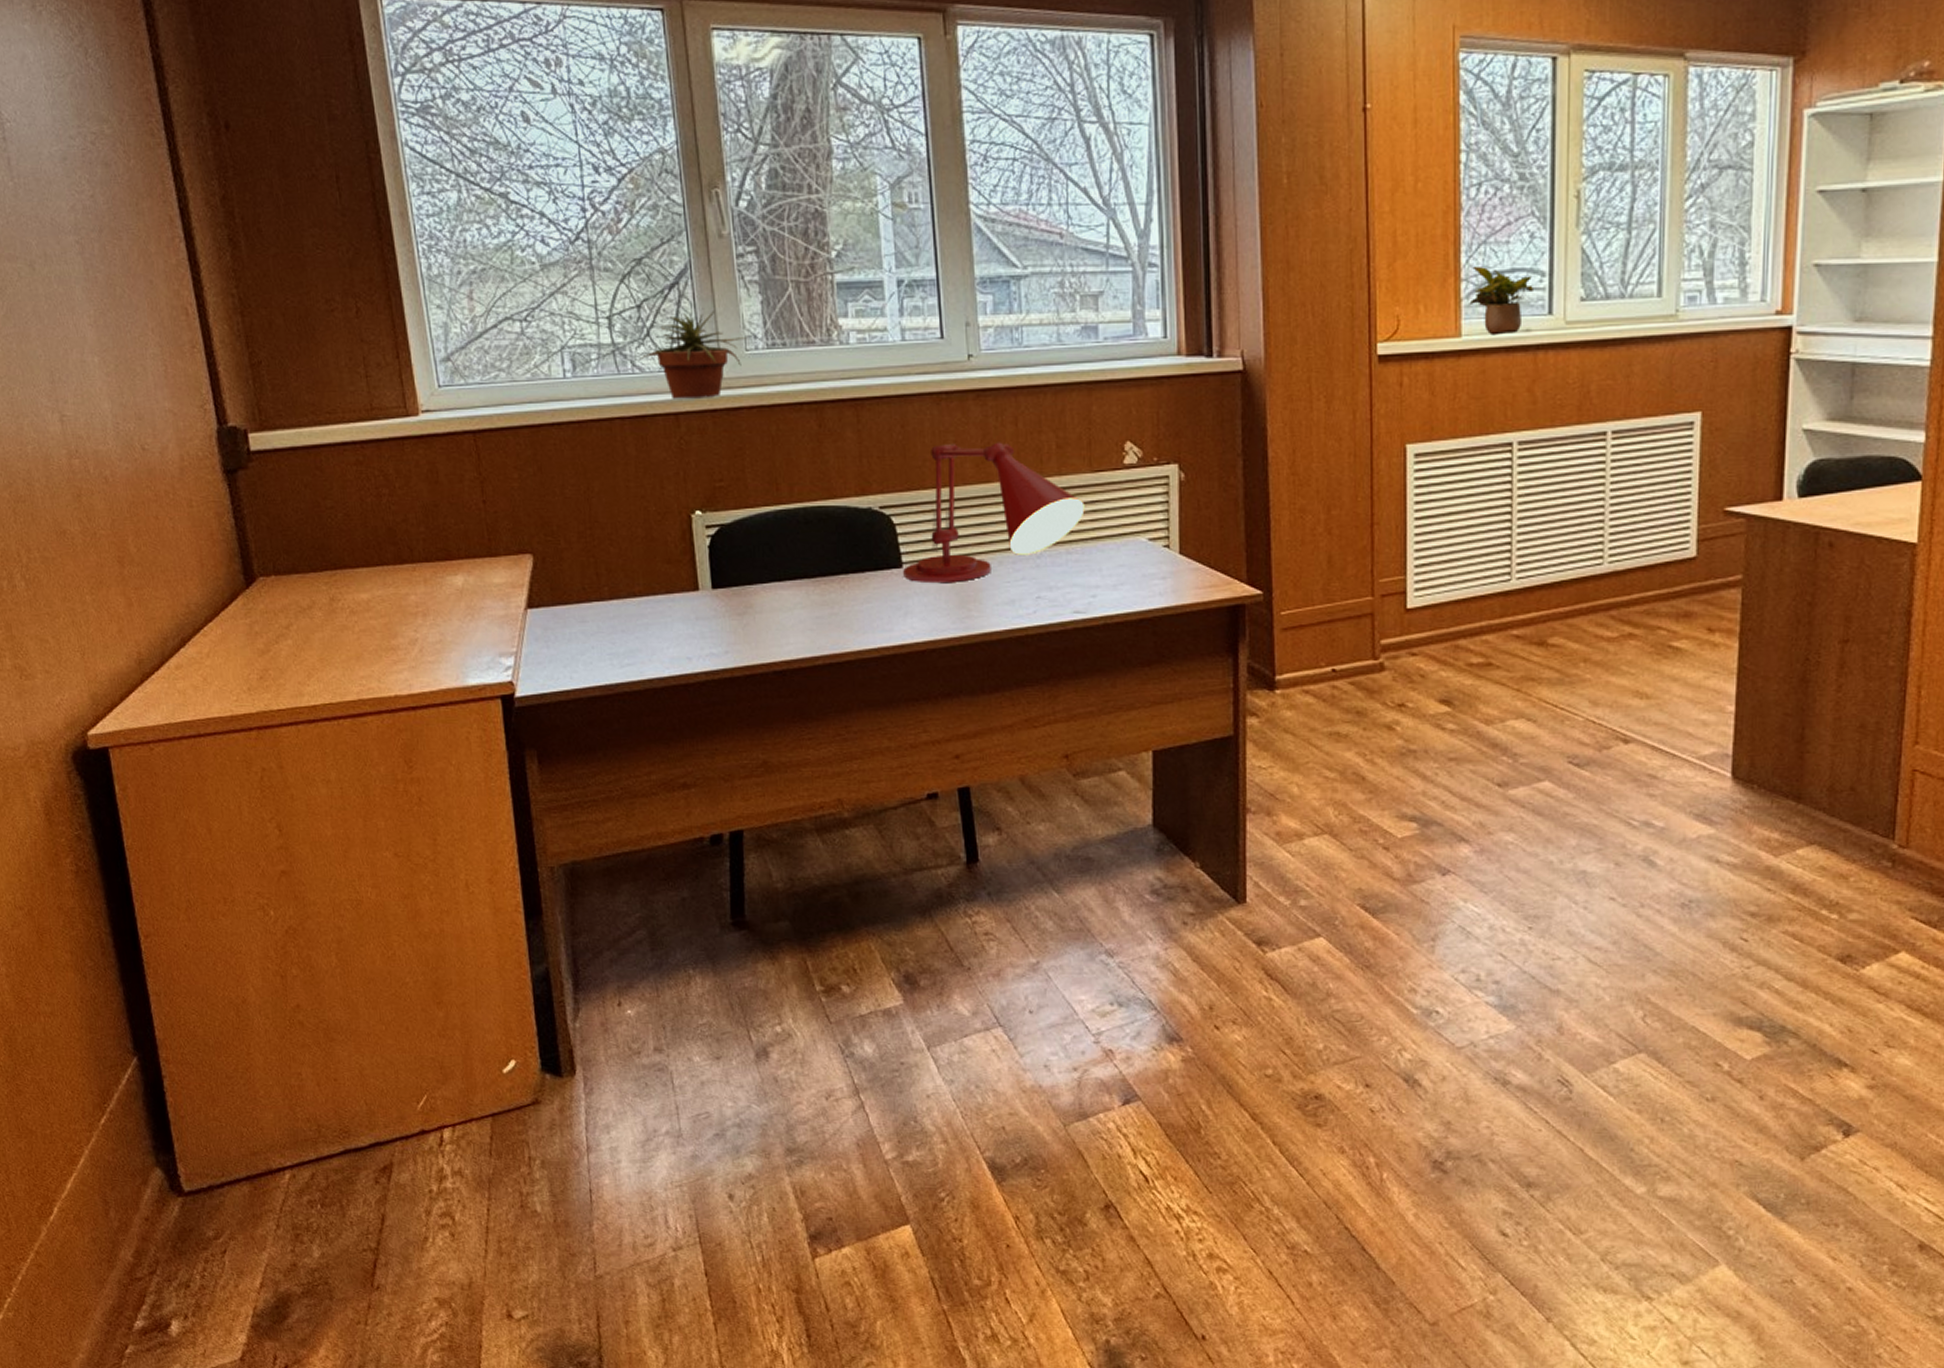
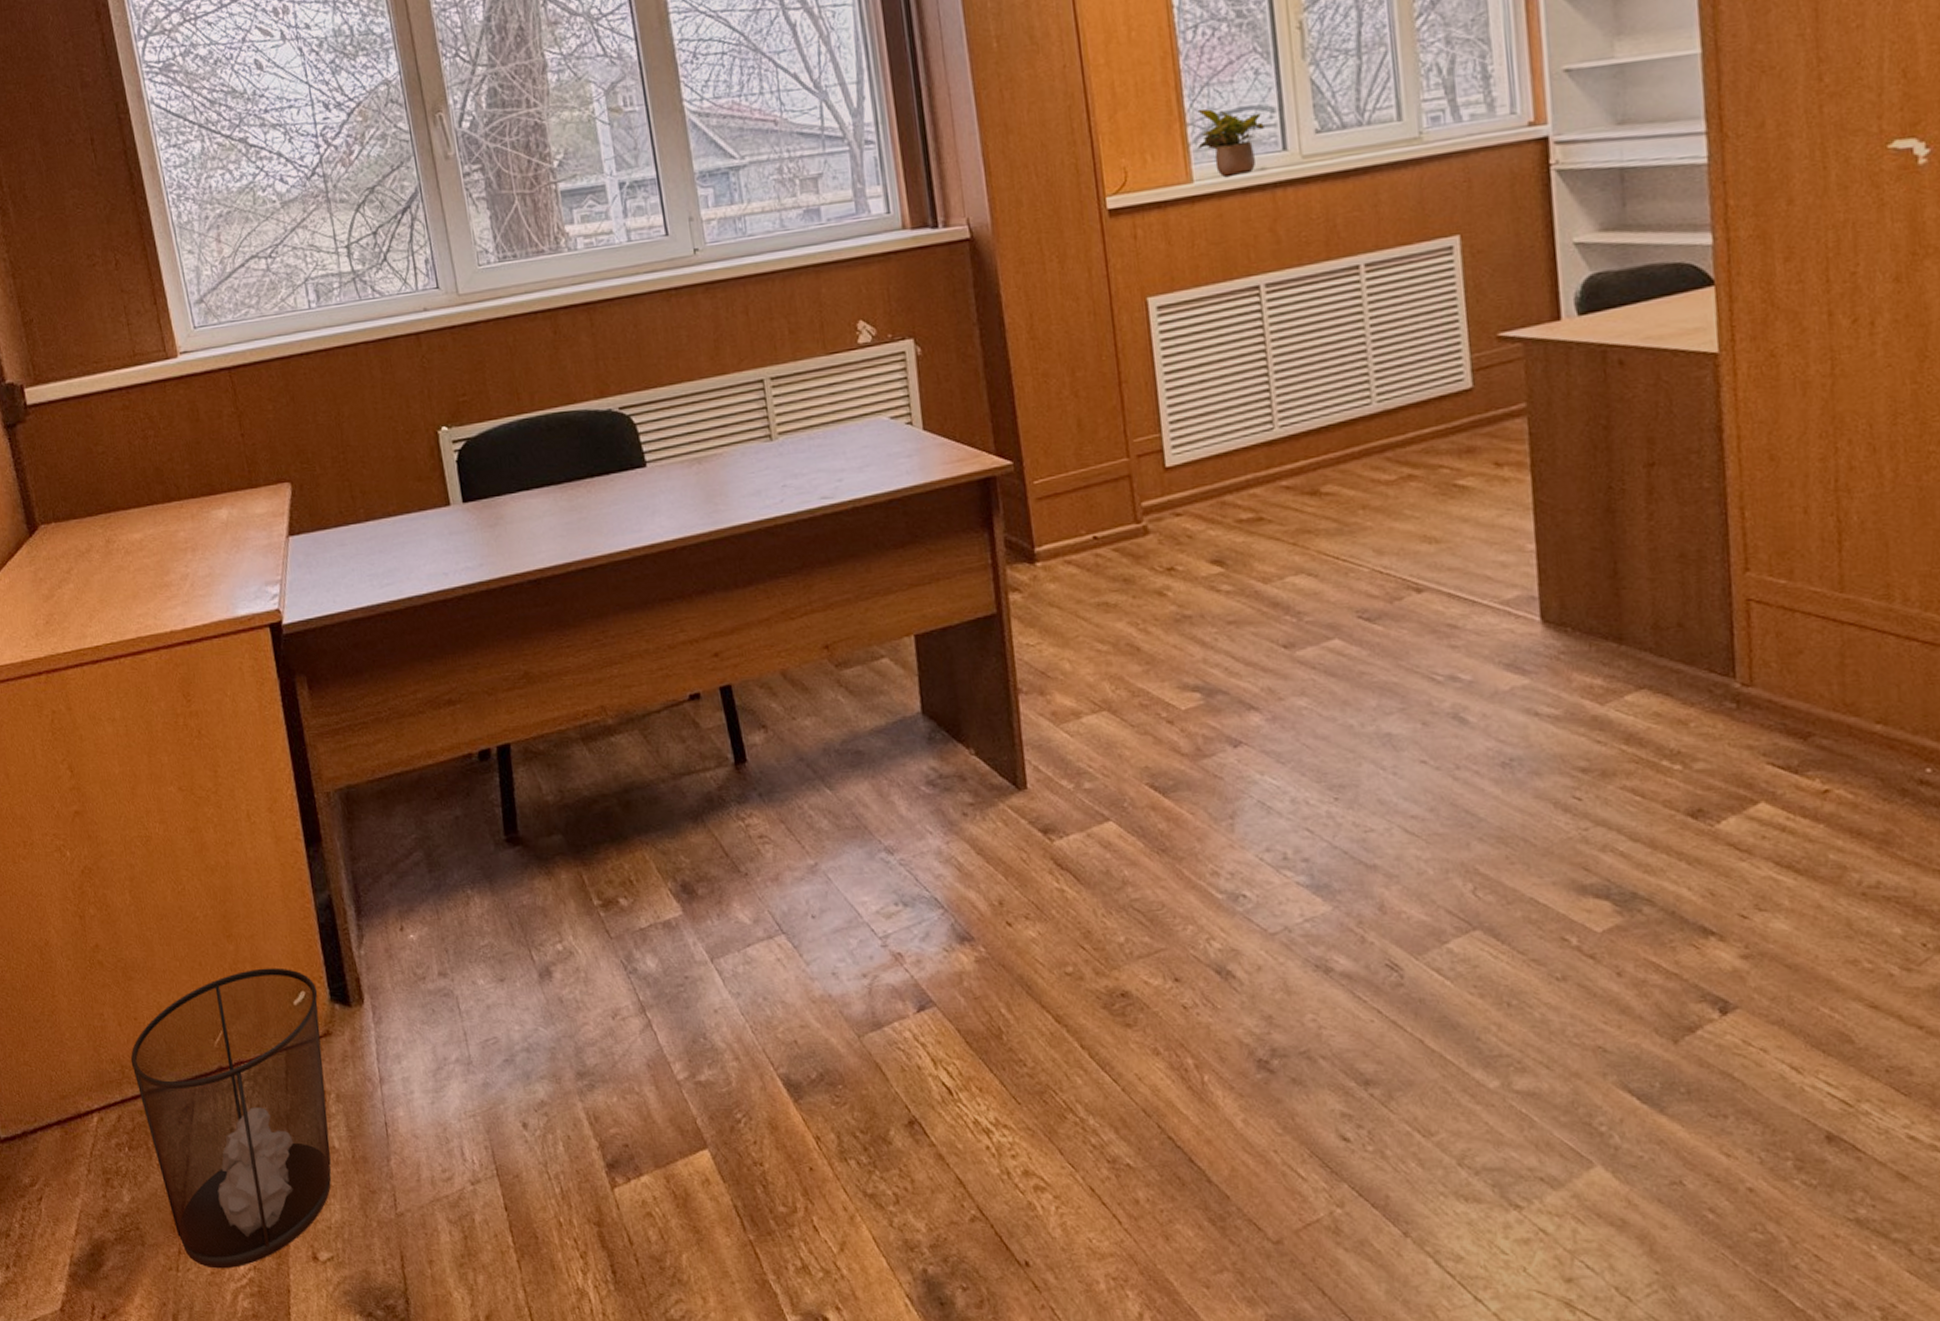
waste bin: none [328,1036,532,1324] -> present [130,967,331,1269]
potted plant: present [639,311,748,401] -> none [378,230,480,321]
desk lamp: present [903,442,1085,584] -> none [647,332,823,481]

